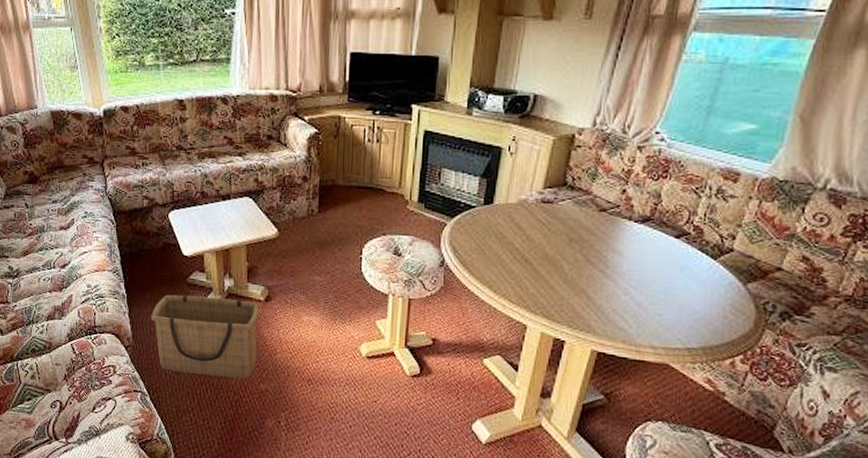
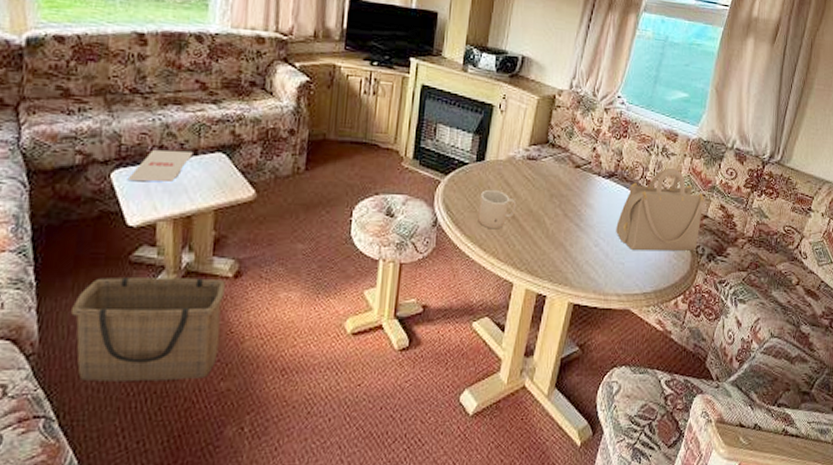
magazine: none [180,195,227,222] -> present [127,149,193,183]
mug: none [487,232,530,272] -> present [478,189,517,229]
handbag: none [651,213,778,307] -> present [616,168,704,251]

